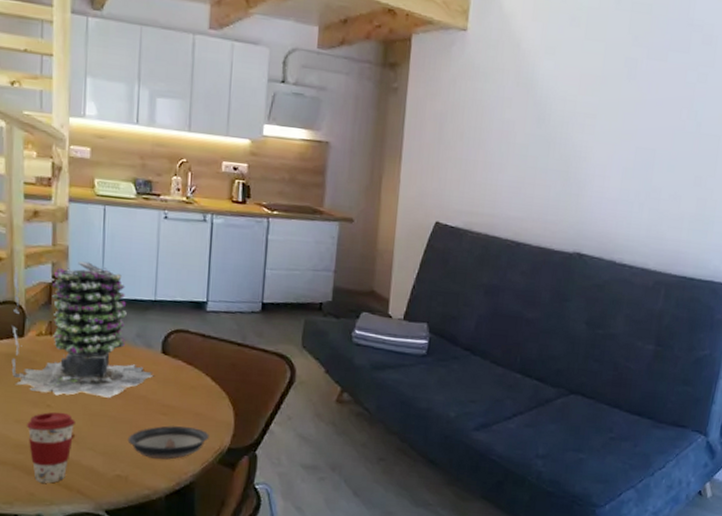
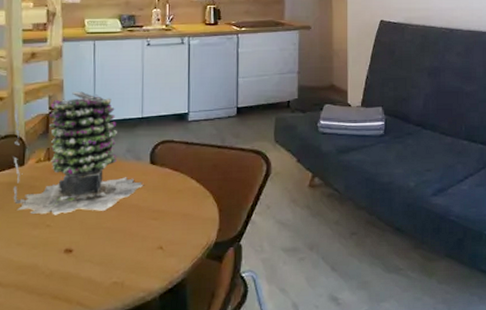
coffee cup: present [27,411,75,483] -> none [28,230,73,300]
saucer: present [127,425,209,460] -> none [122,228,197,262]

